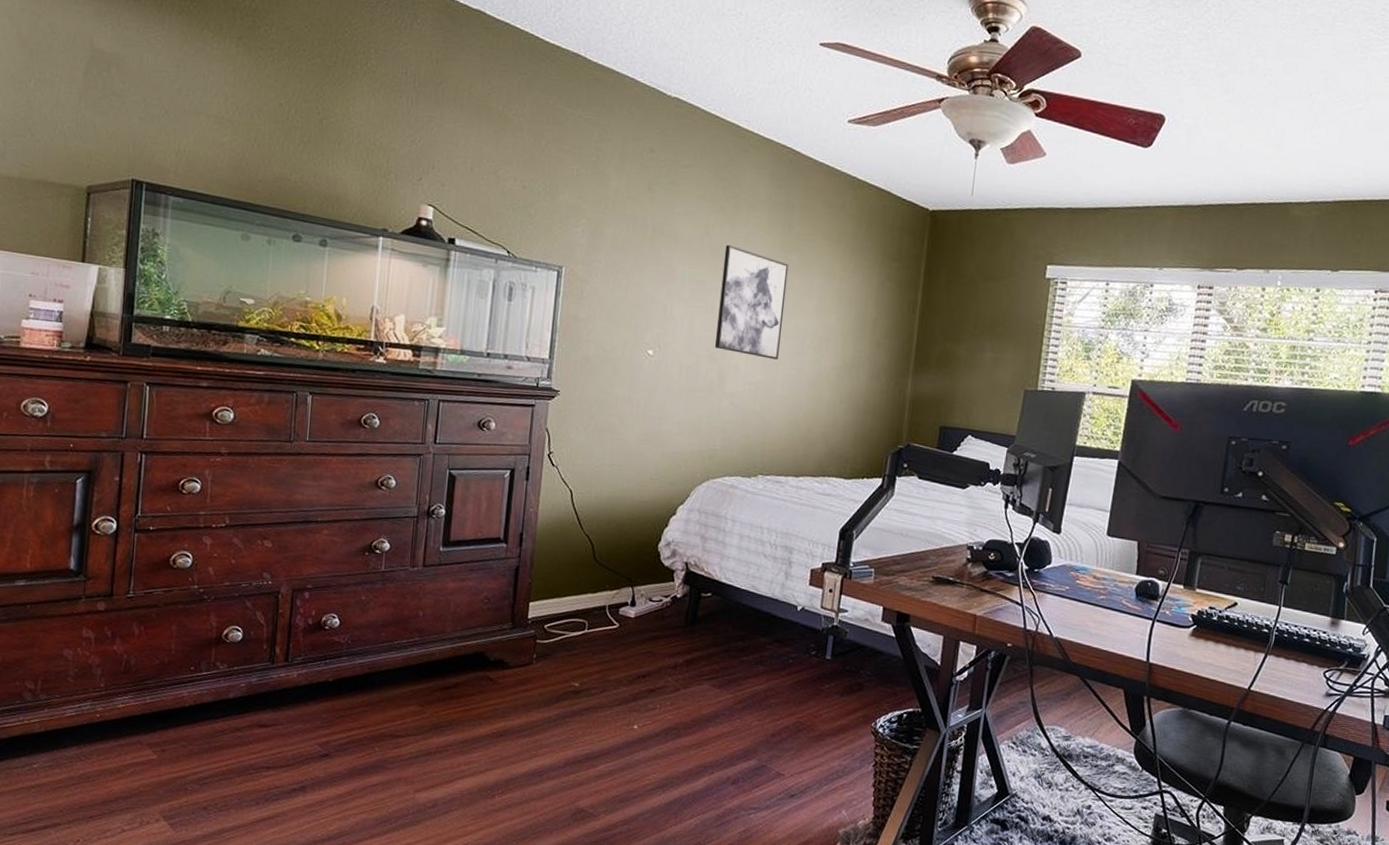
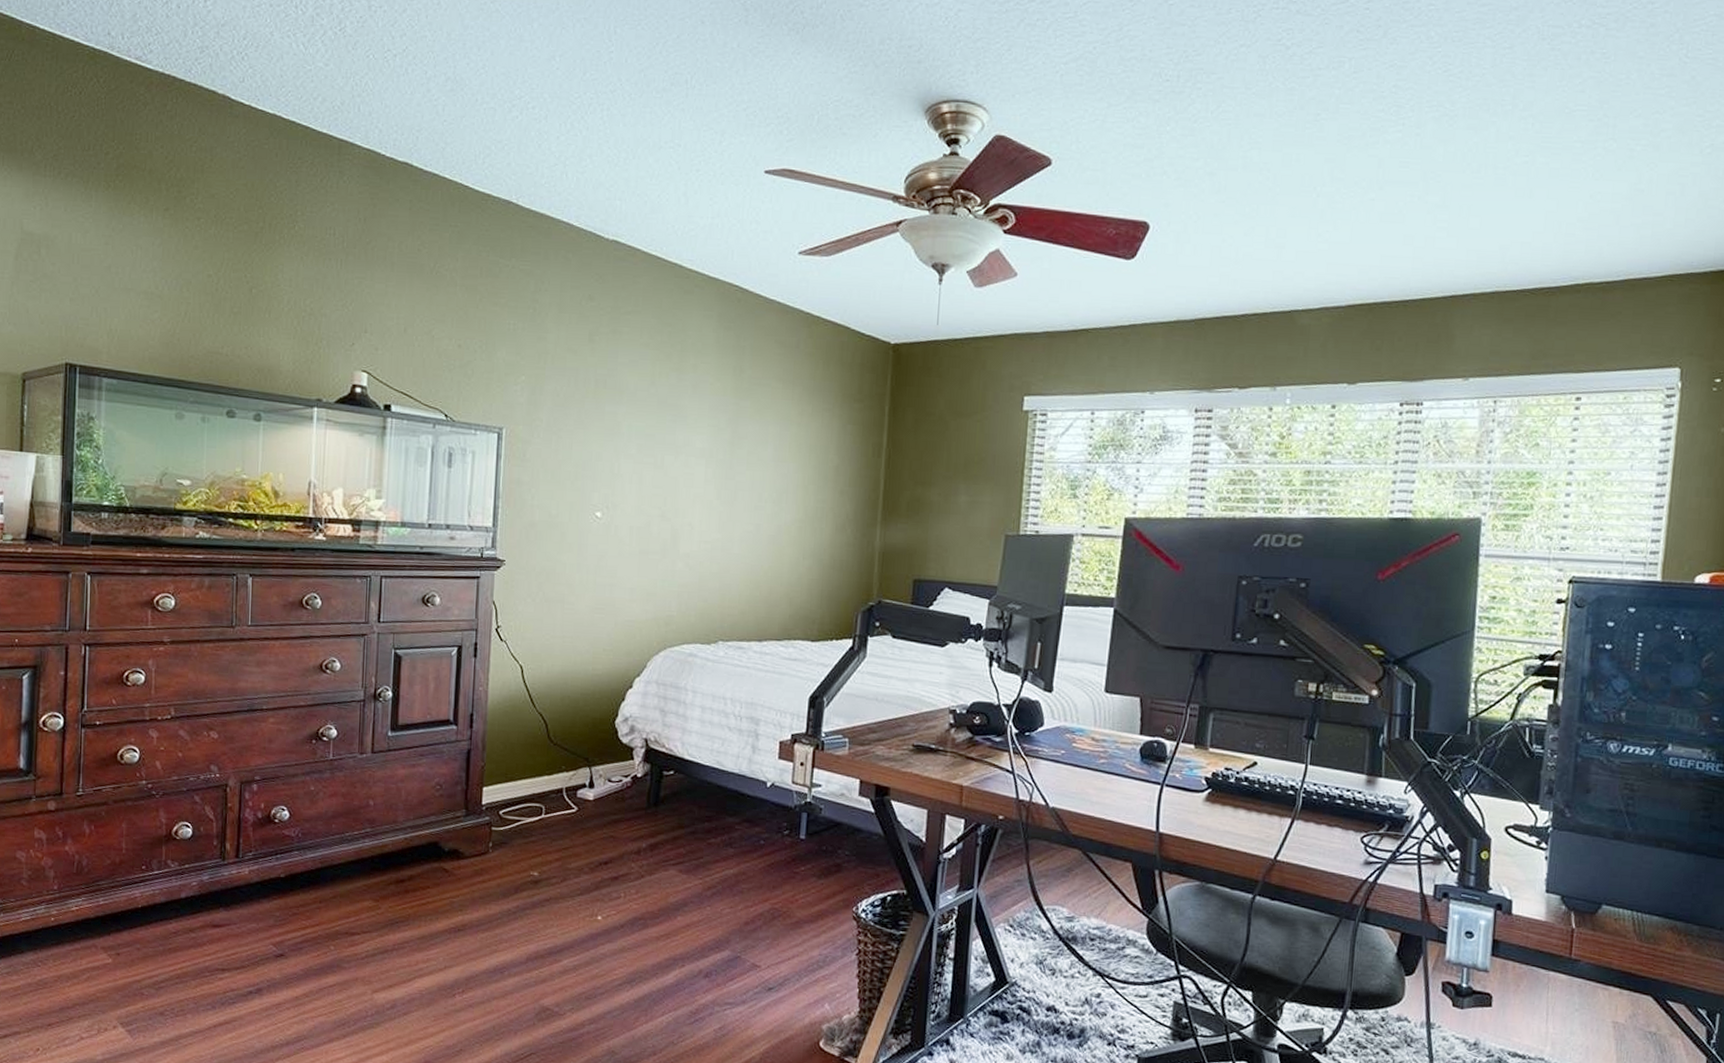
wall art: present [714,245,789,360] -> none [666,395,742,515]

